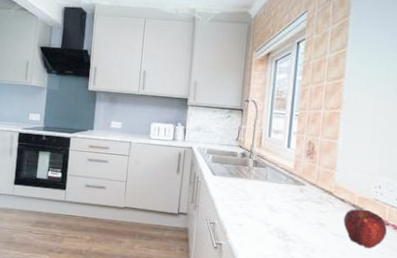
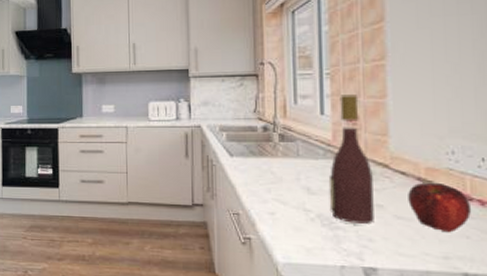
wine bottle: none [285,133,321,238] -> present [328,94,374,224]

